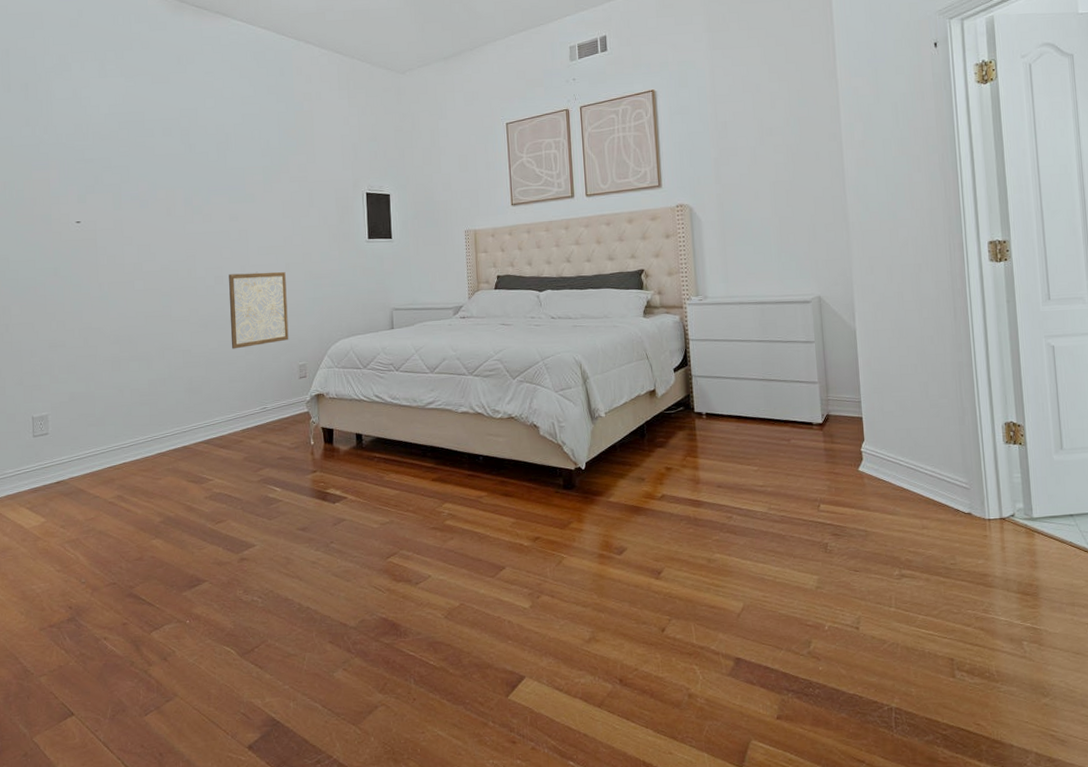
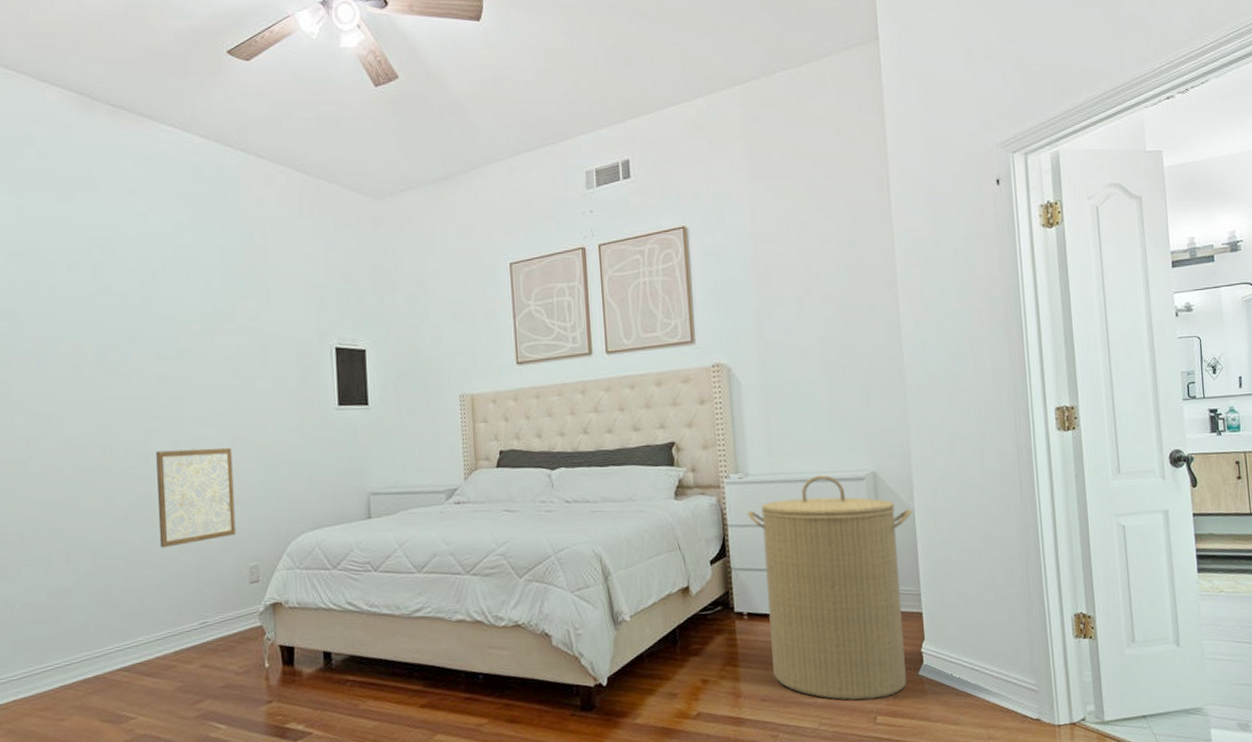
laundry hamper: none [707,298,854,491] -> present [748,475,913,701]

